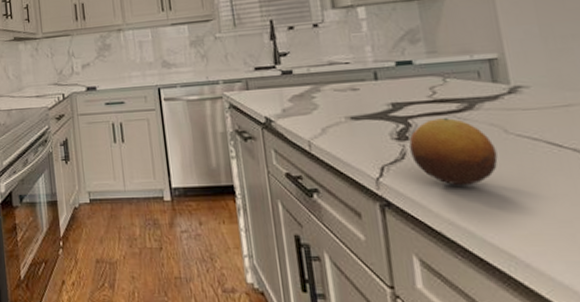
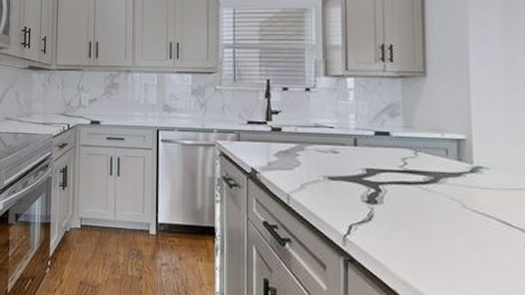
fruit: present [409,118,498,186] -> none [377,187,453,251]

